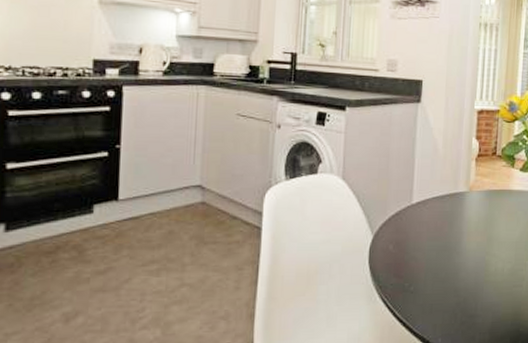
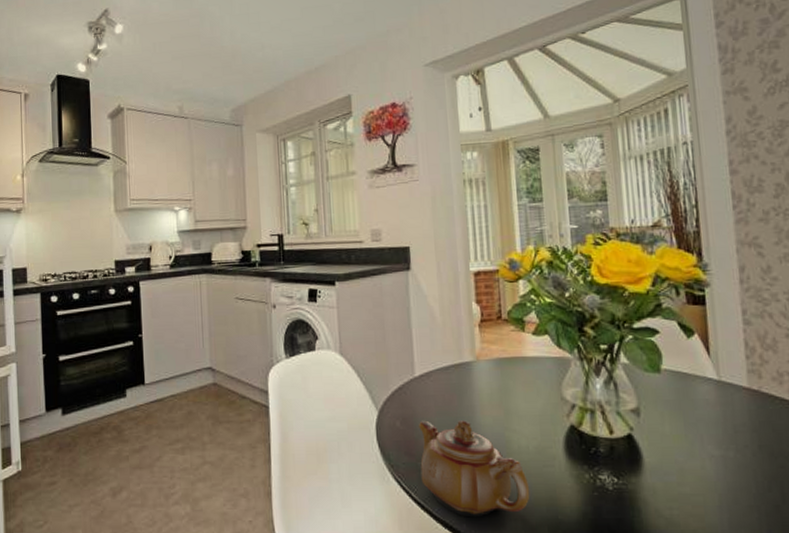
teapot: none [406,244,500,333] -> present [418,420,530,517]

